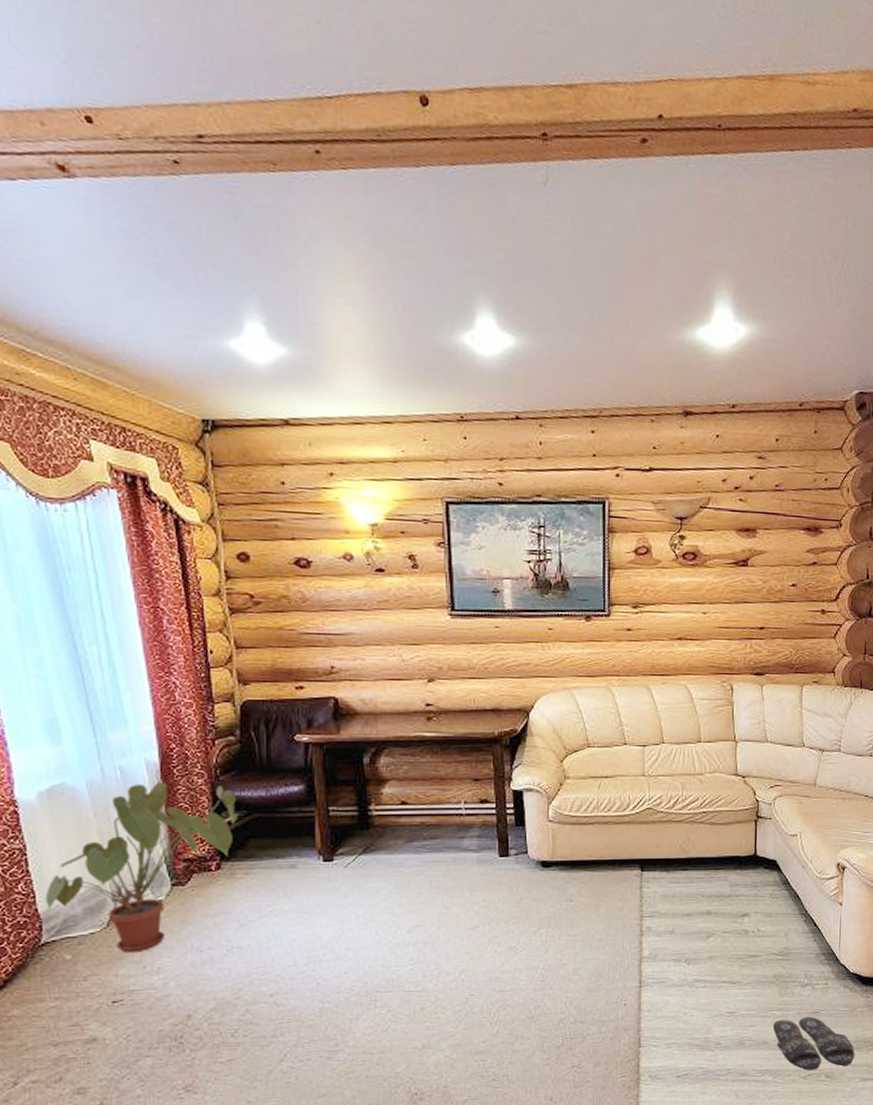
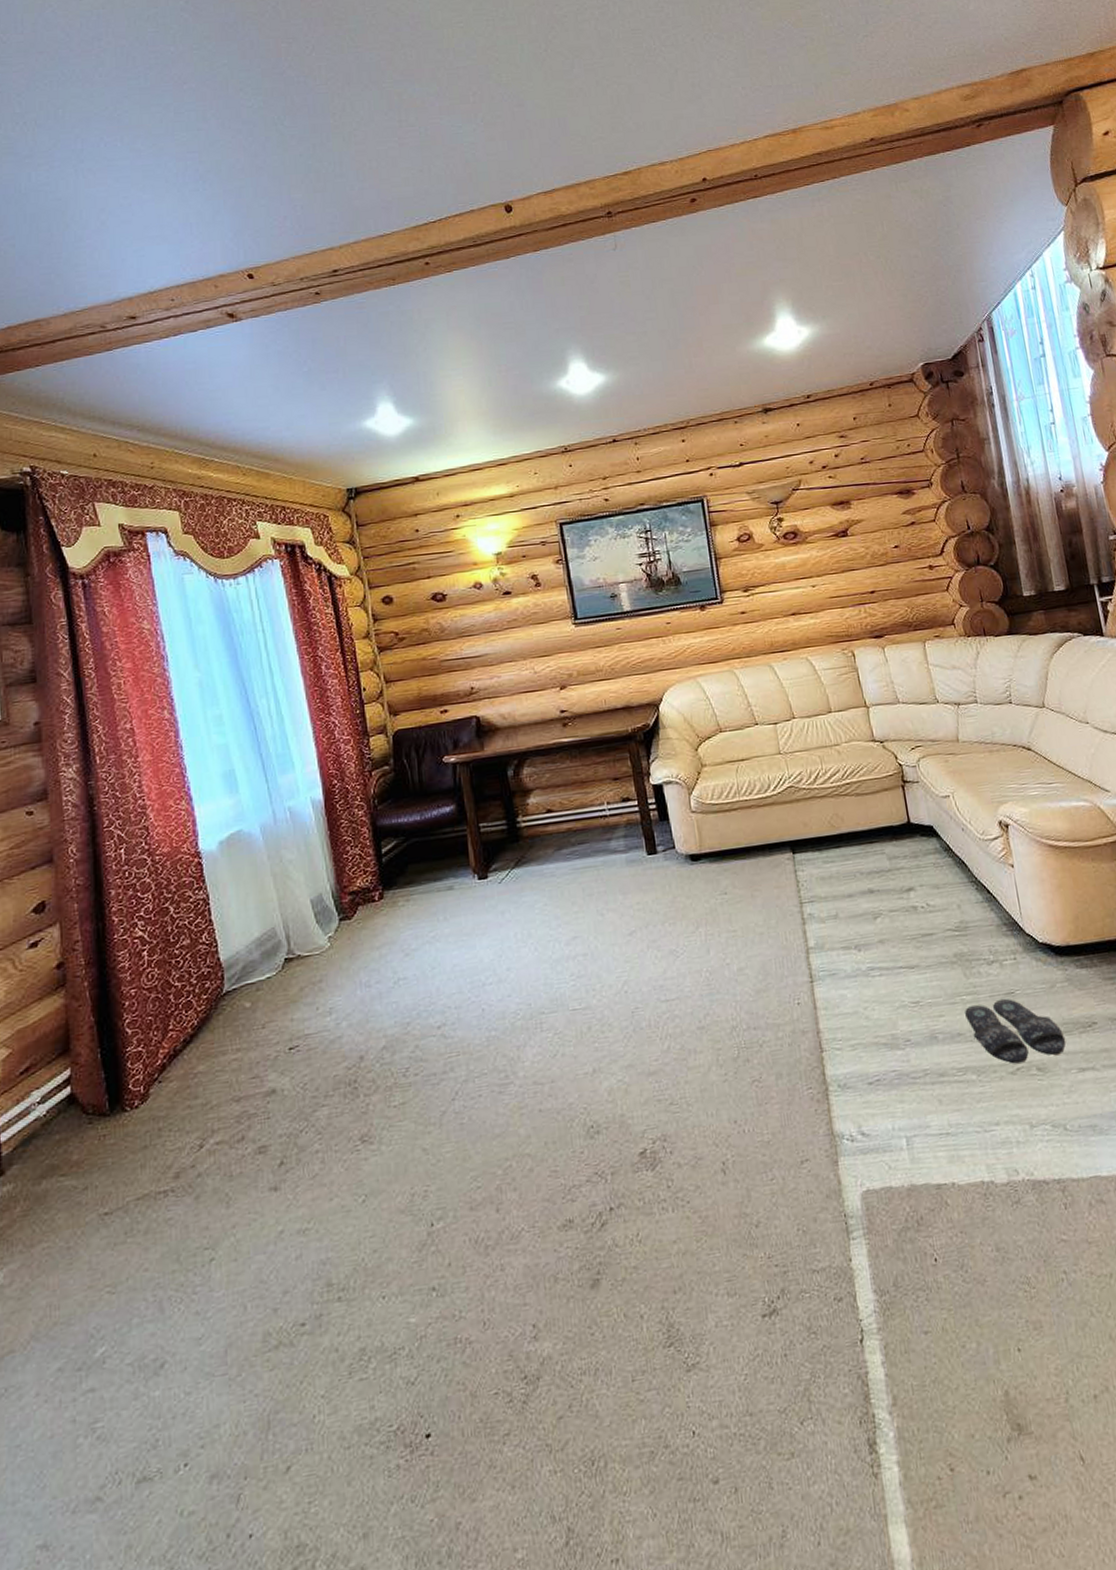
house plant: present [45,781,237,953] -> none [226,815,396,995]

